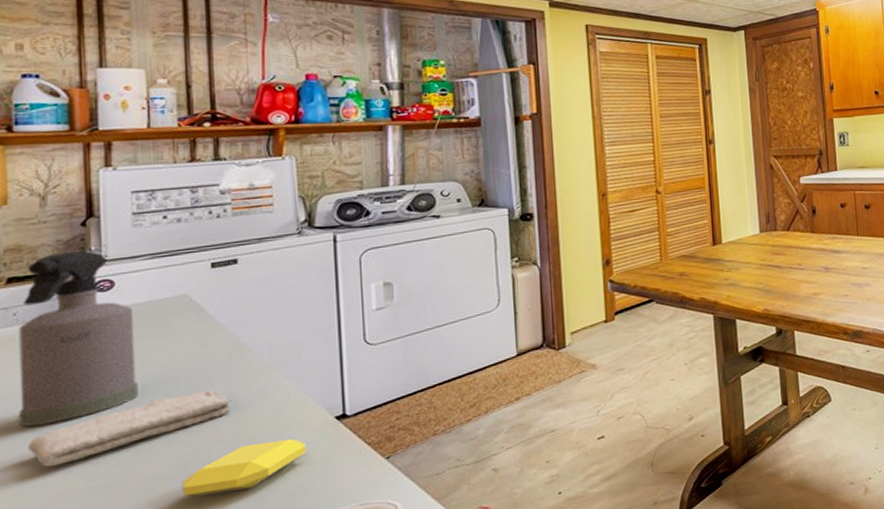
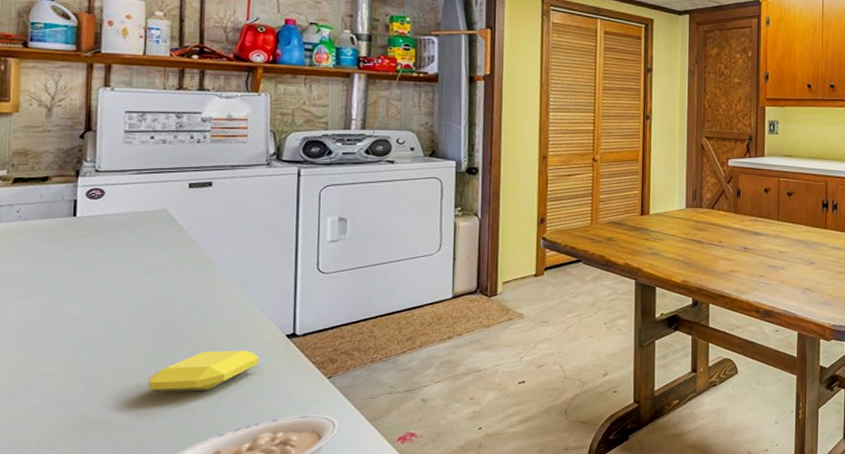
spray bottle: present [19,250,138,427] -> none [15,160,119,313]
washcloth: present [27,389,234,467] -> none [20,297,199,351]

